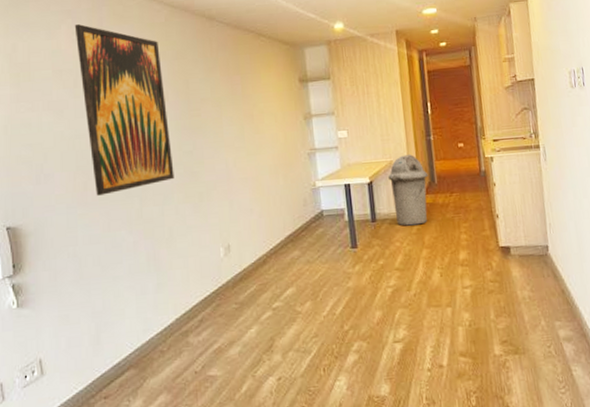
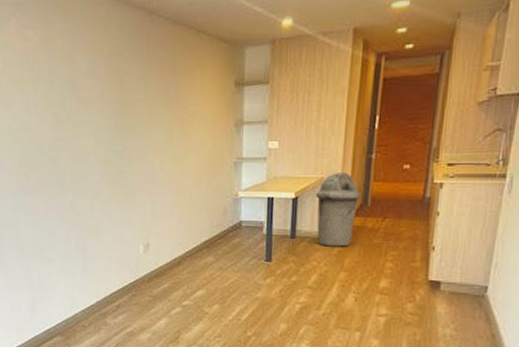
wall art: present [74,24,175,196] -> none [22,17,104,186]

